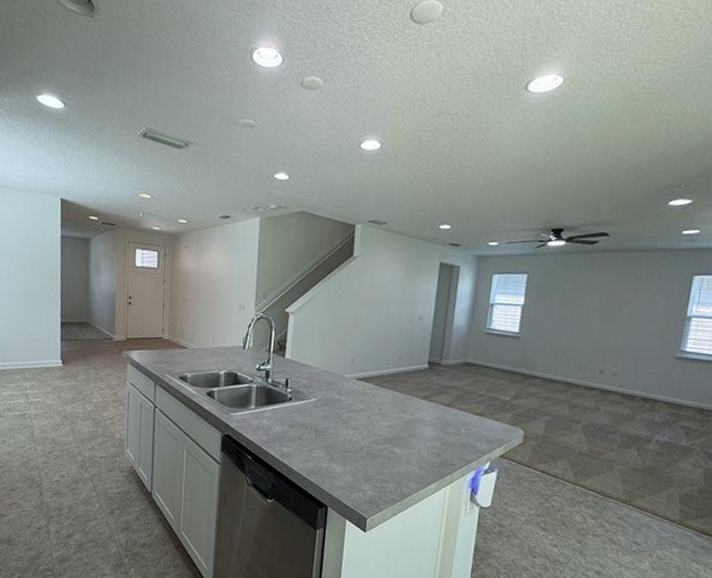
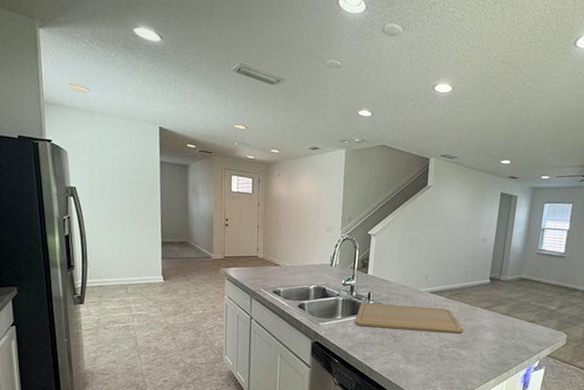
chopping board: none [270,390,397,428] -> present [355,302,463,334]

